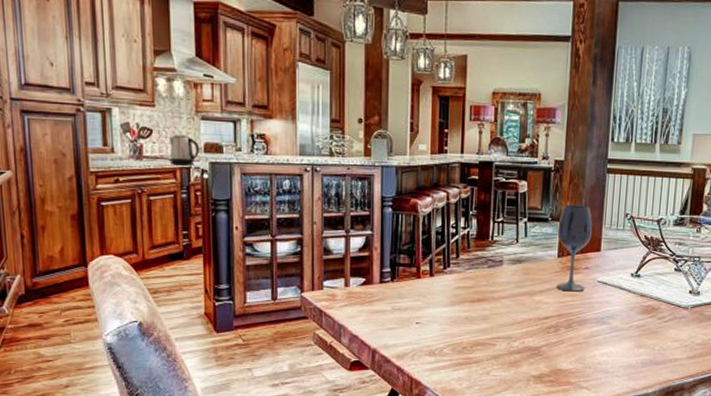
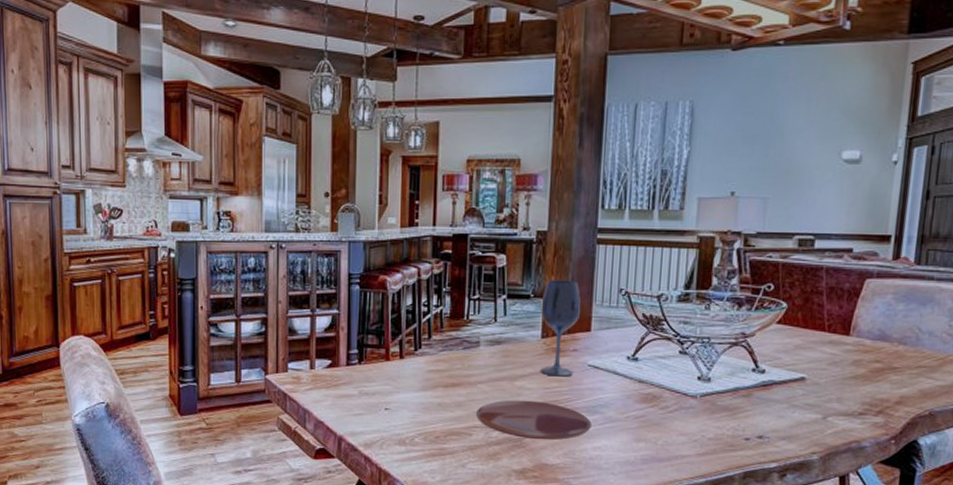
kettle: present [168,135,200,166] -> none [137,214,167,245]
plate: none [500,313,600,349] -> present [476,400,592,441]

